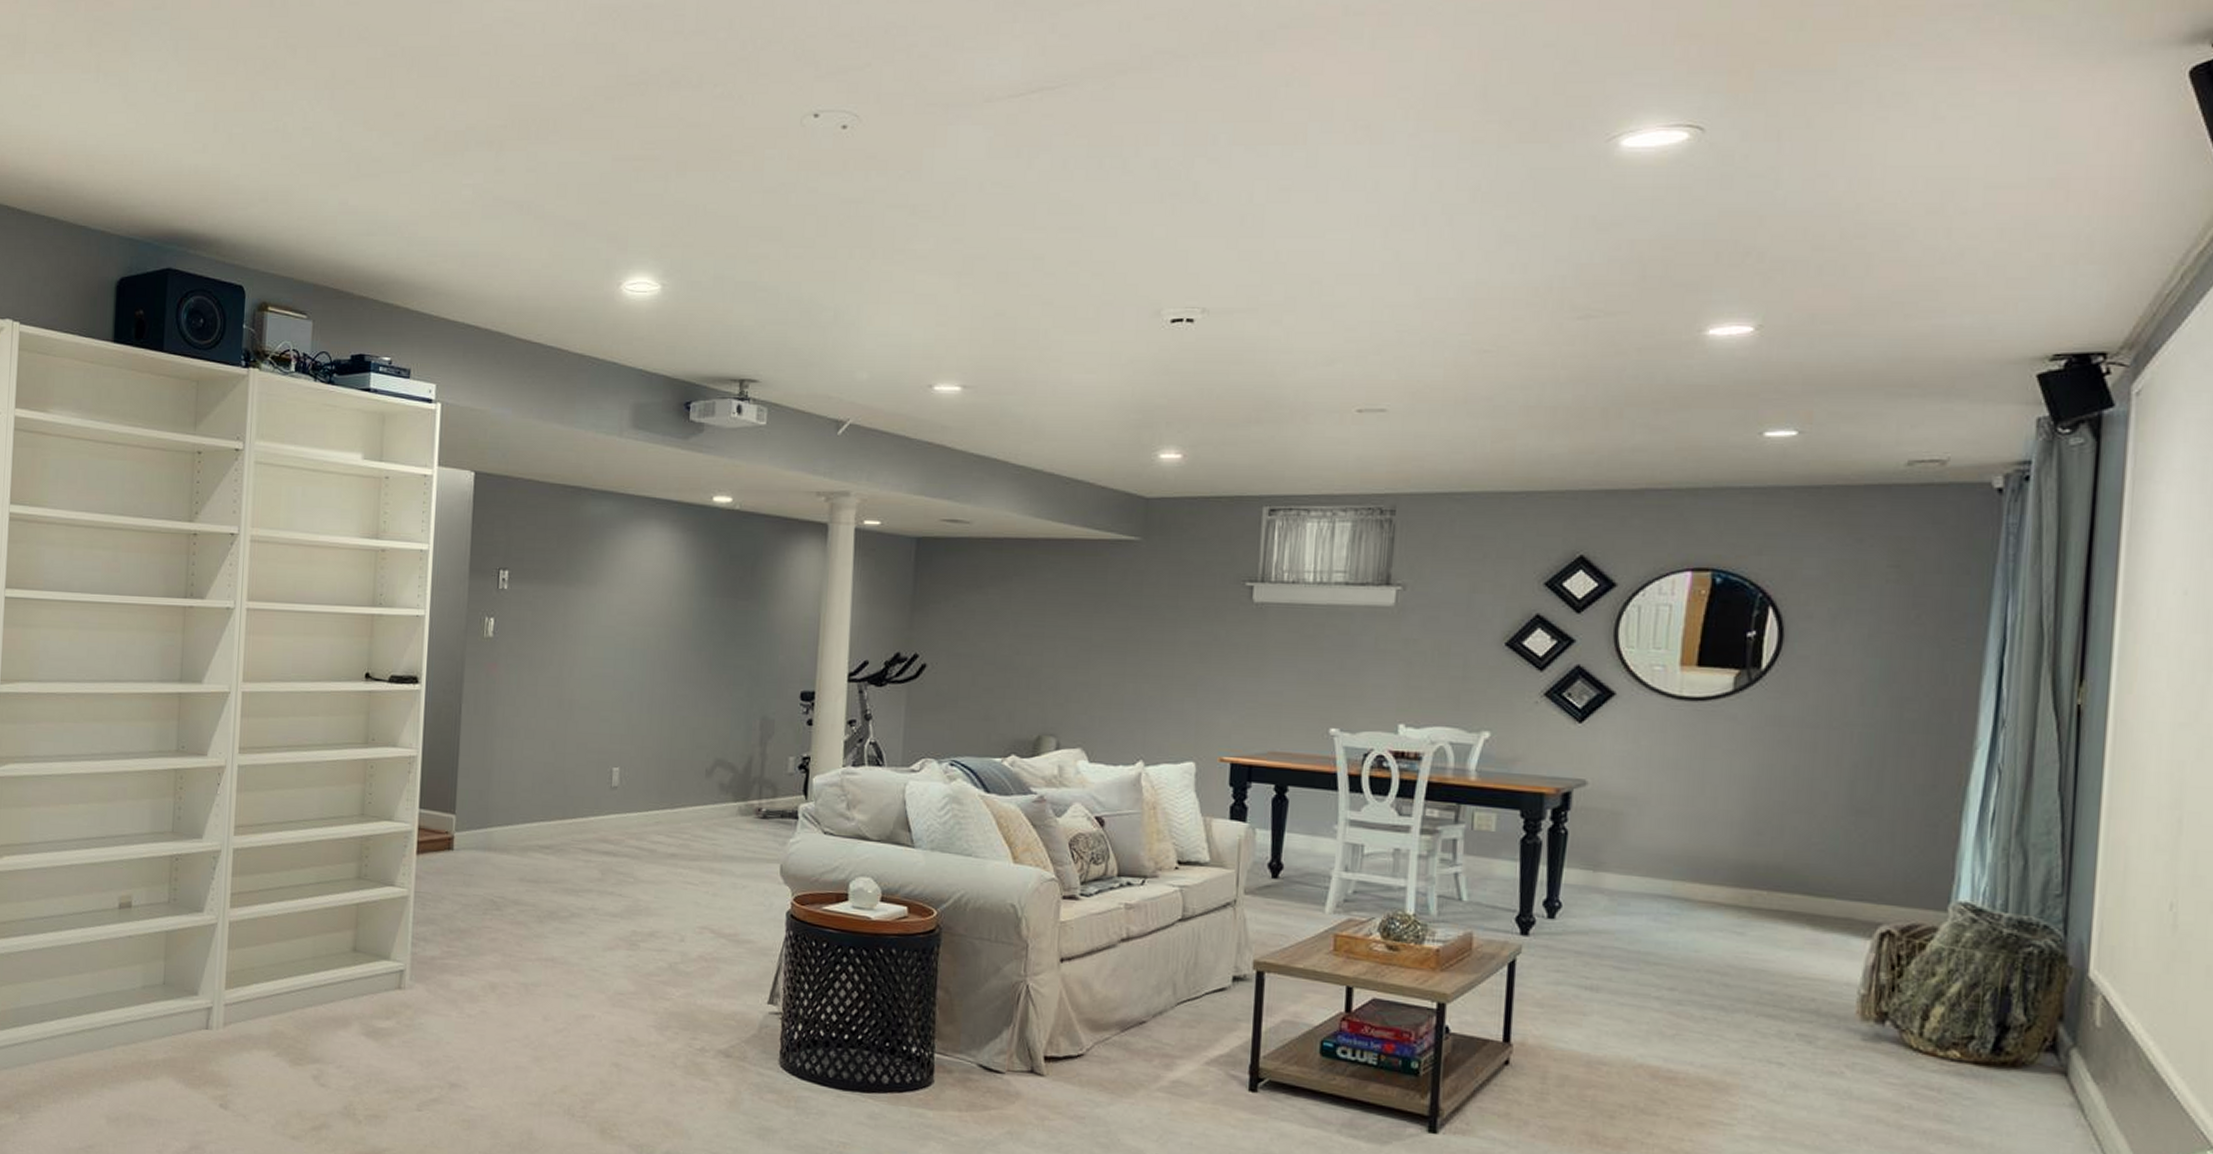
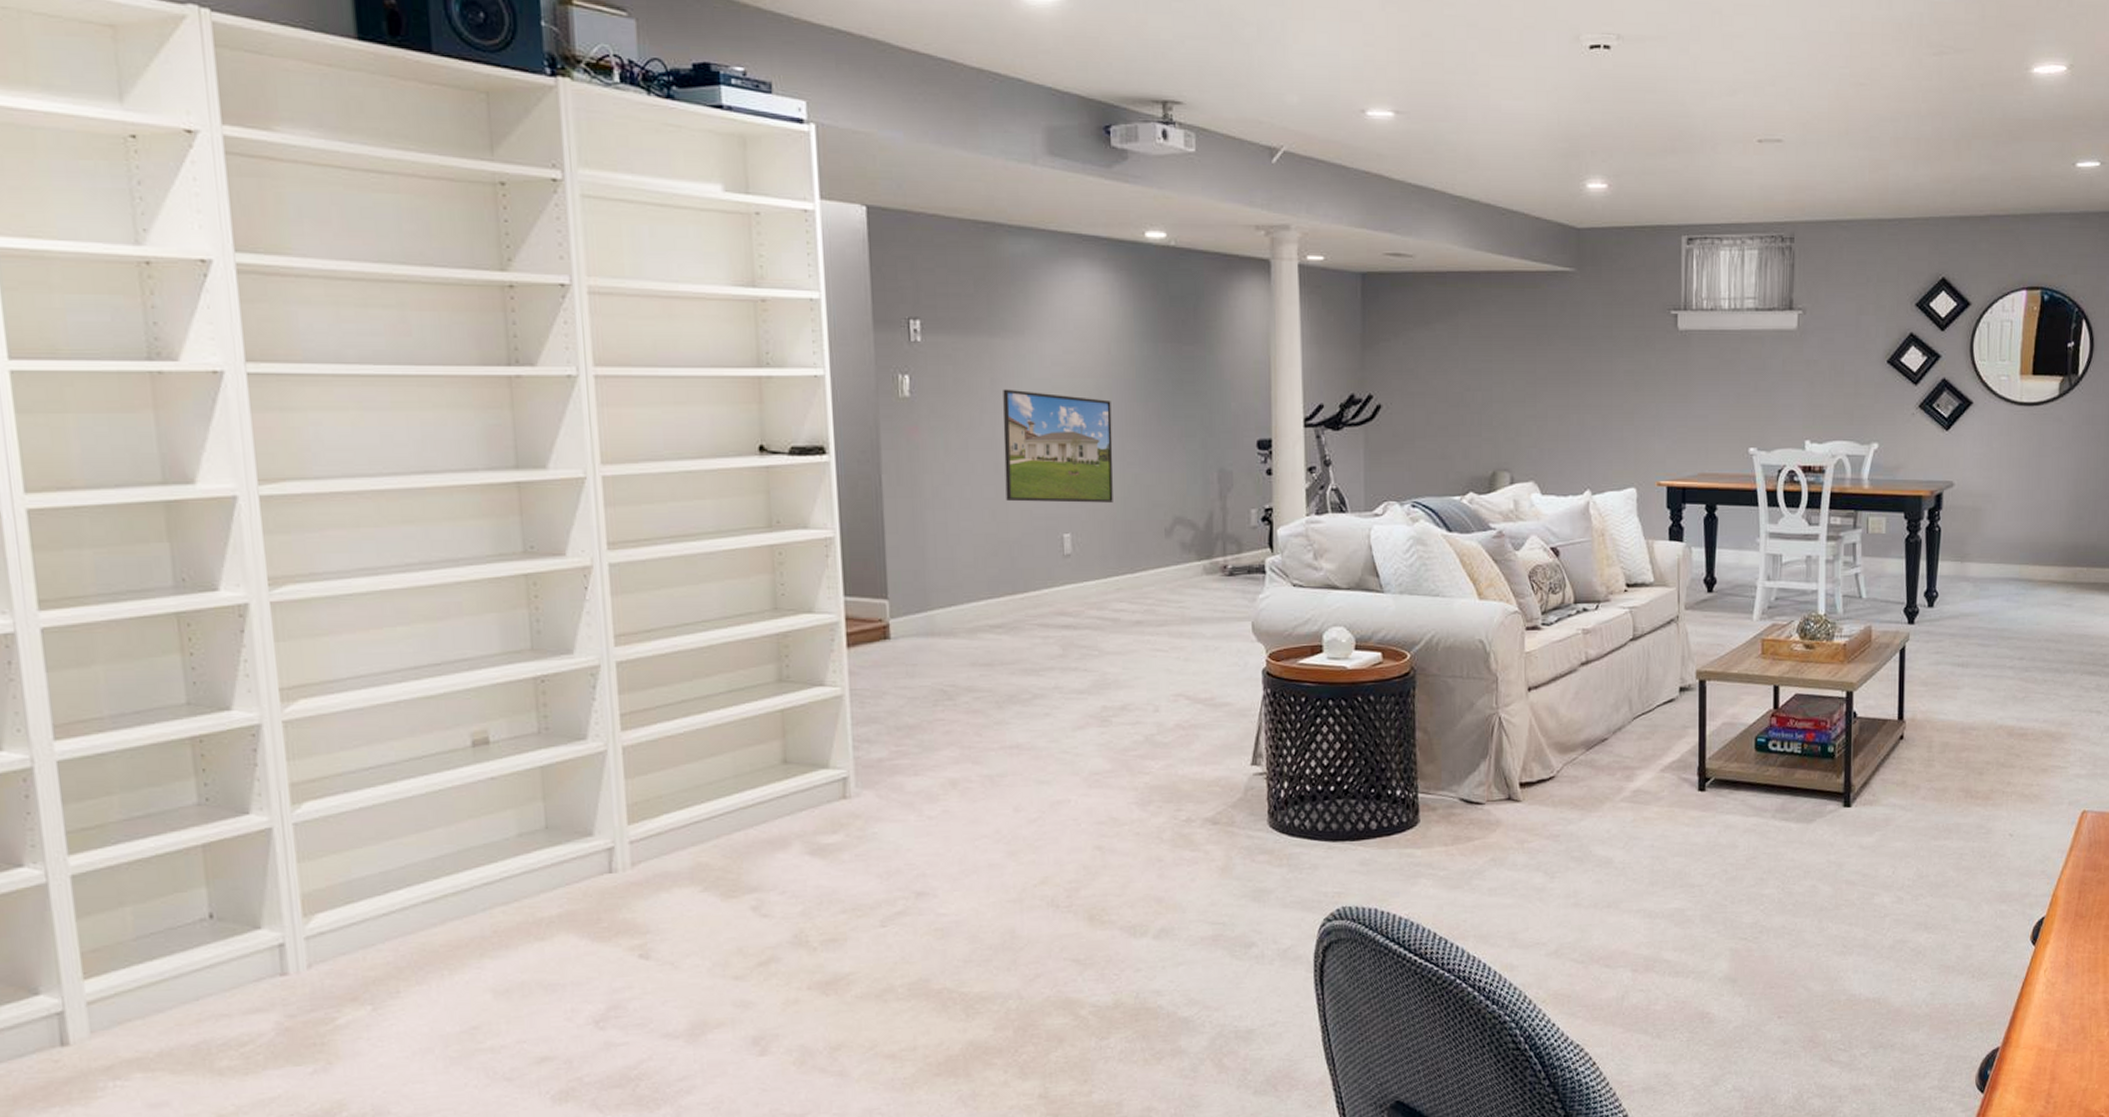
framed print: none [565,633,668,742] -> present [1003,389,1113,503]

